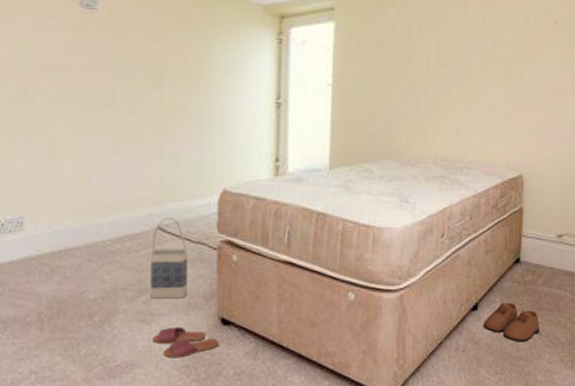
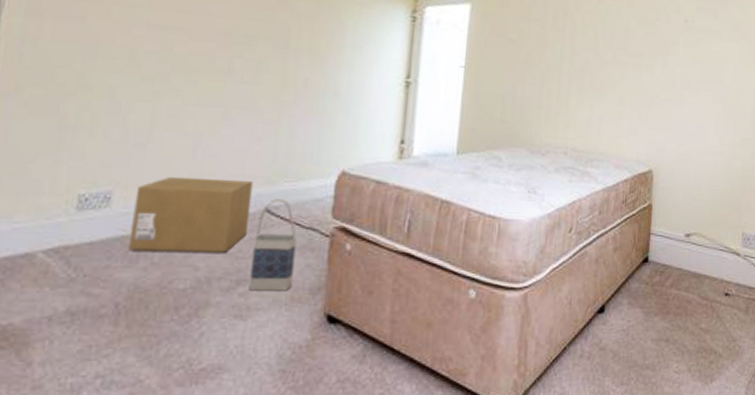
box: none [44,203,145,267] -> present [129,177,254,253]
slippers: present [153,326,219,358] -> none [247,324,322,361]
shoe: present [483,302,540,342] -> none [609,304,667,349]

